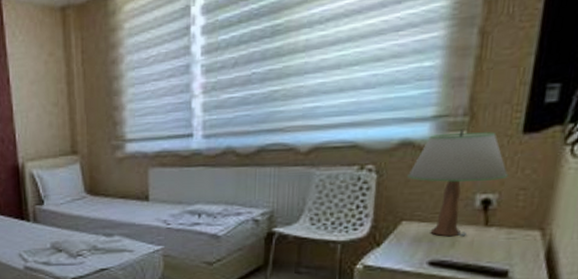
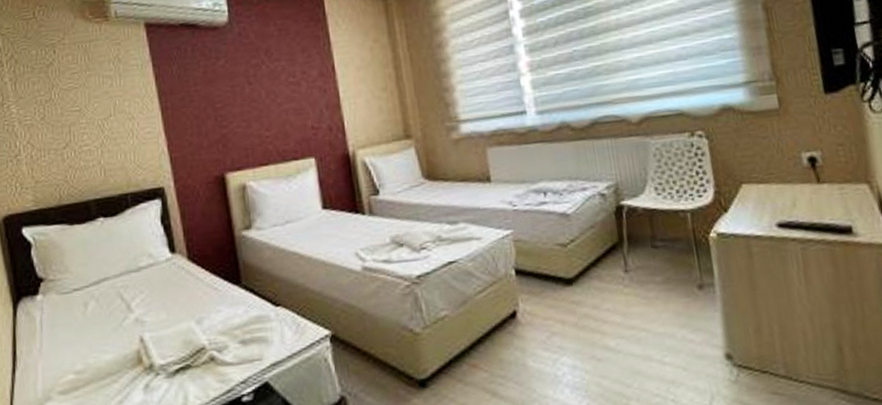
table lamp: present [406,129,509,237] -> none [734,93,824,197]

